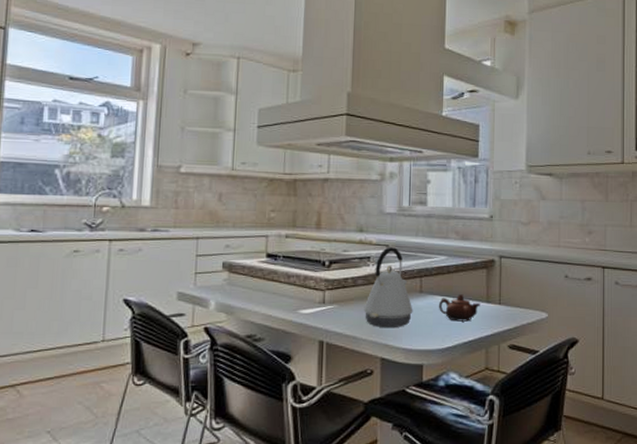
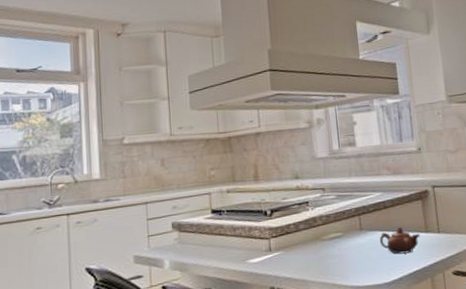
kettle: present [364,247,413,328] -> none [308,190,356,269]

